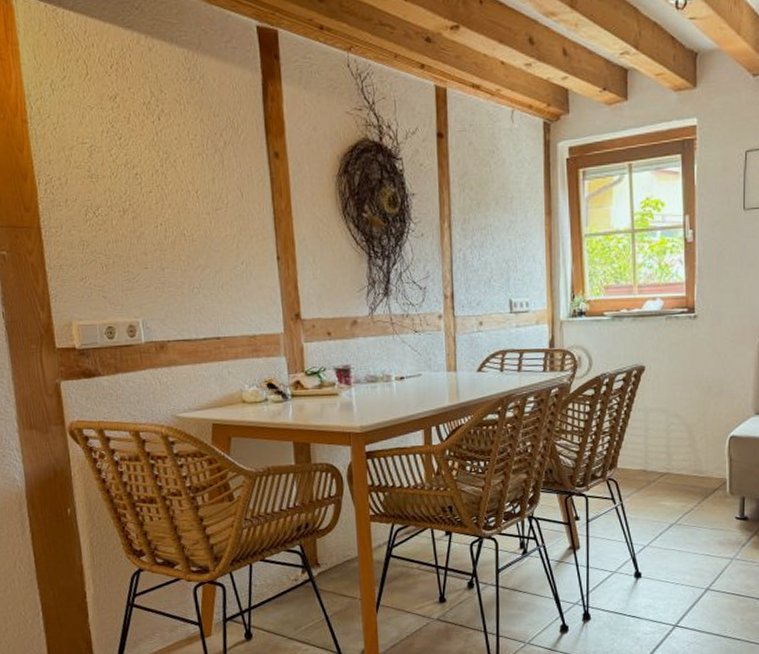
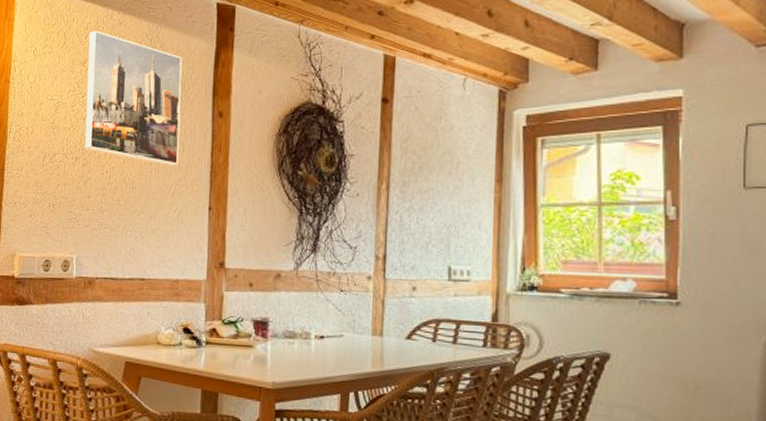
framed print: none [114,58,239,215] -> present [84,30,183,166]

